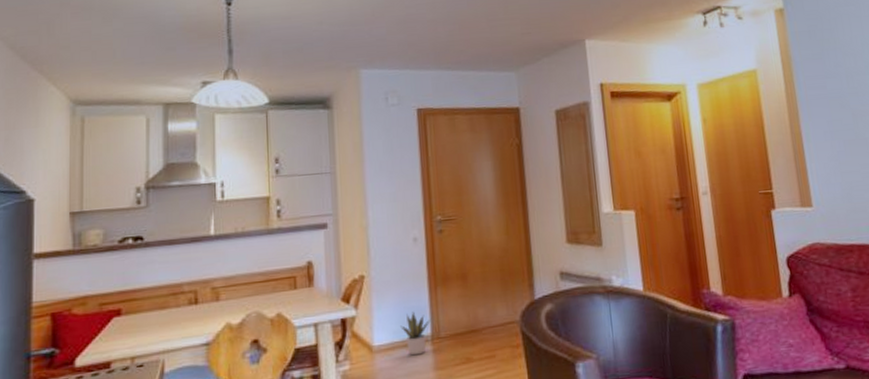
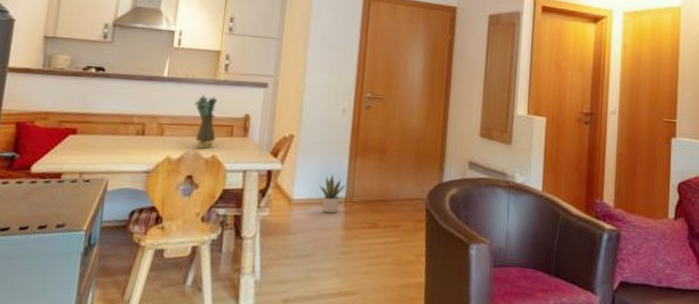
vase: none [249,247,278,309] -> present [194,94,217,150]

